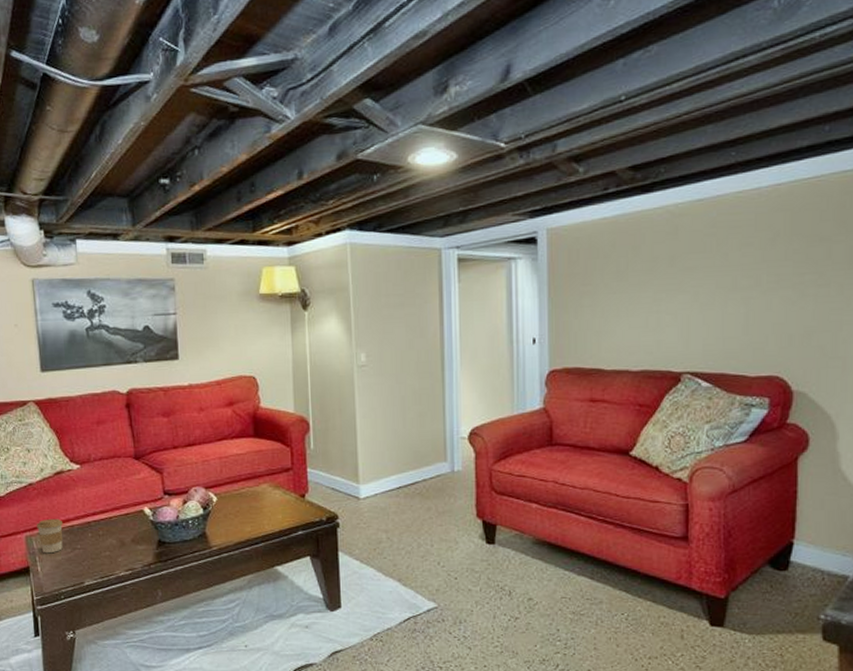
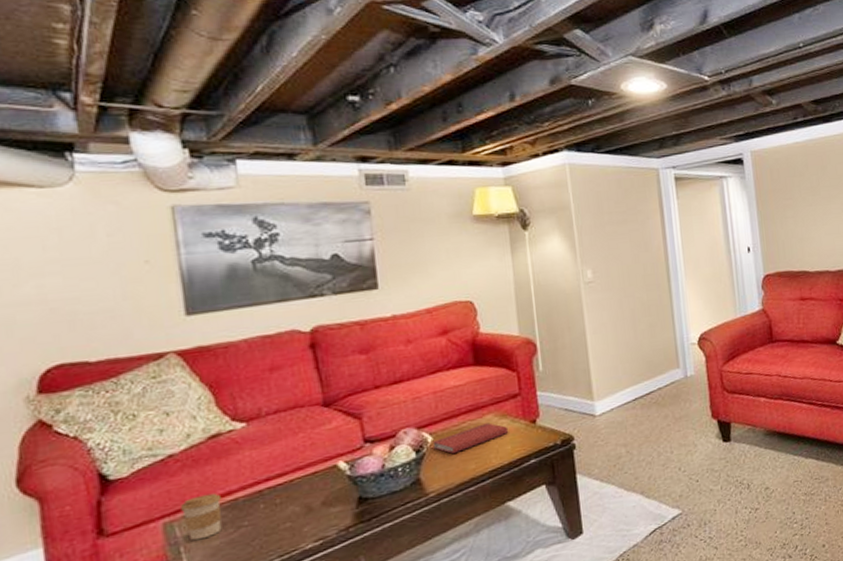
book: none [217,492,281,516] -> present [432,422,509,455]

